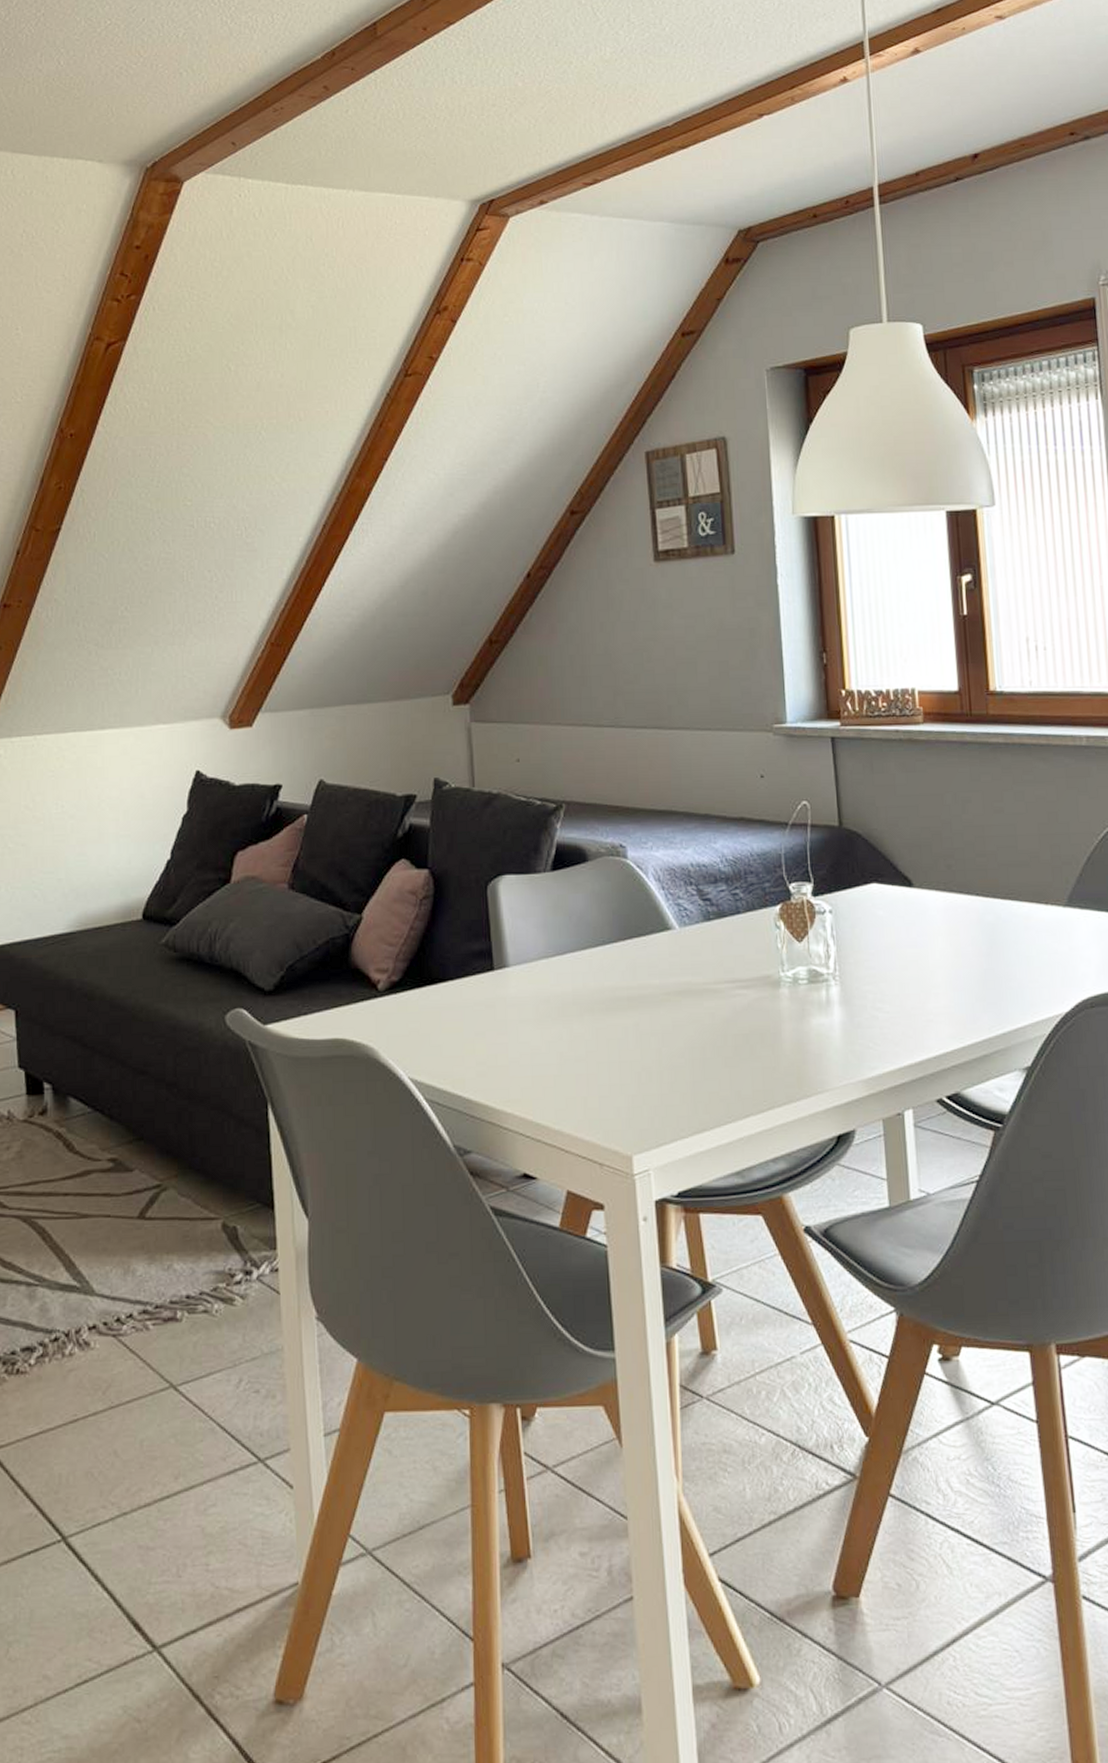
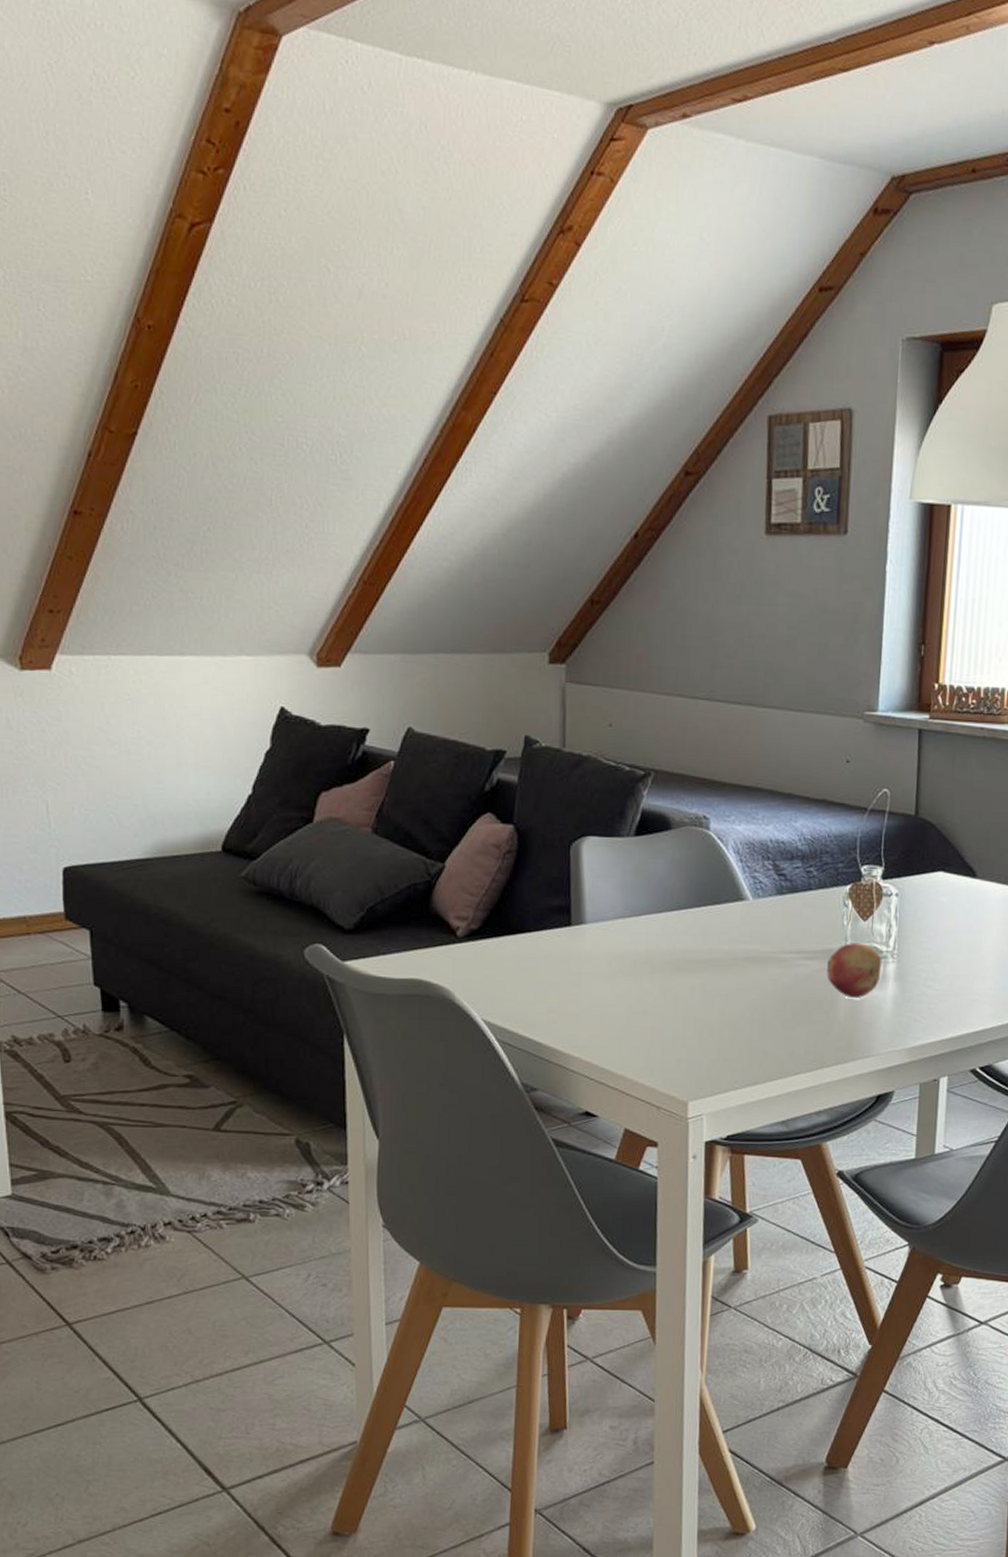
fruit: none [765,966,825,1029] -> present [827,943,882,999]

